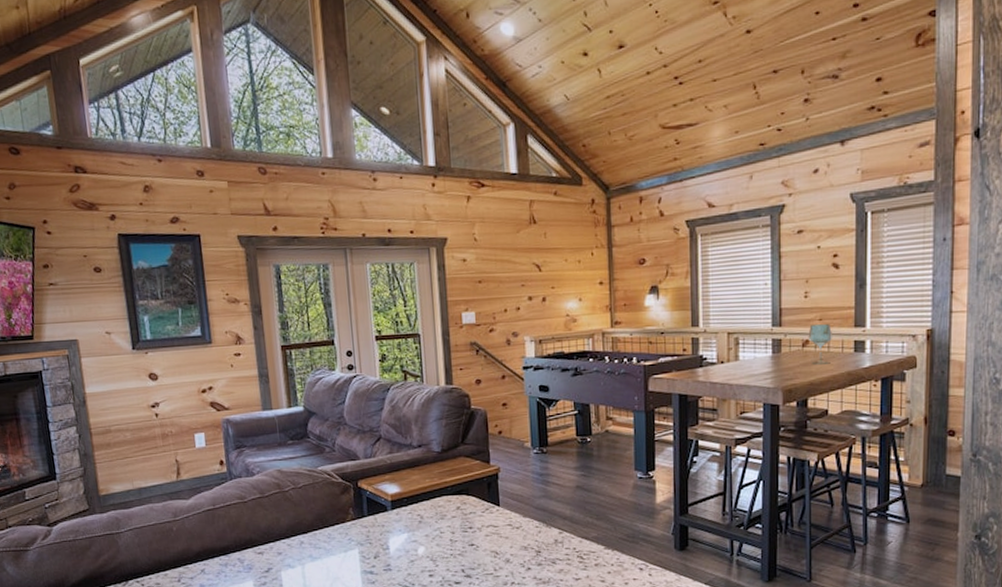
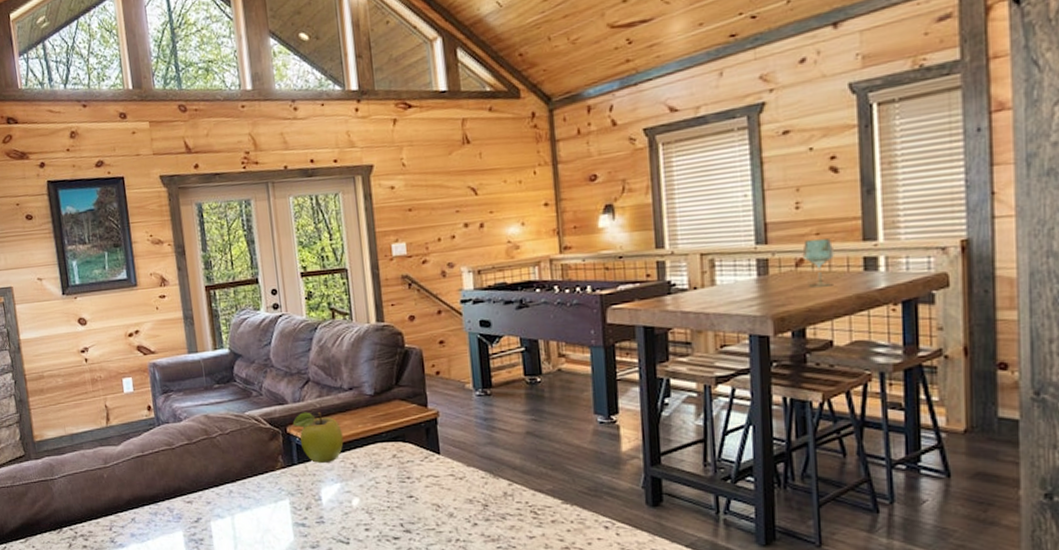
fruit: none [363,467,412,515] -> present [292,412,344,463]

